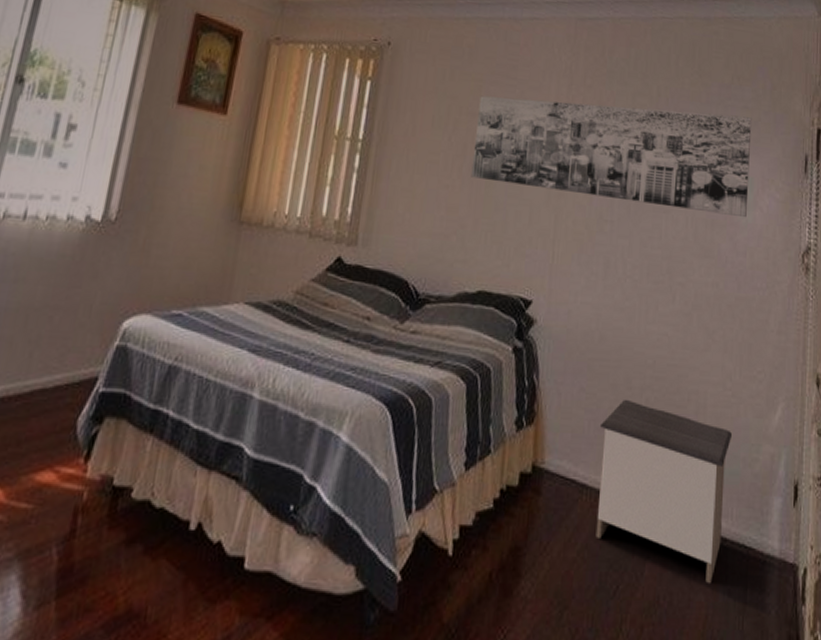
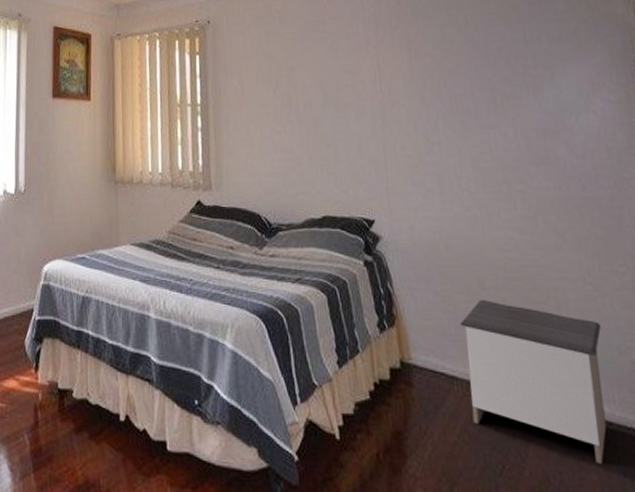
wall art: present [471,95,752,218] -> none [295,28,580,123]

